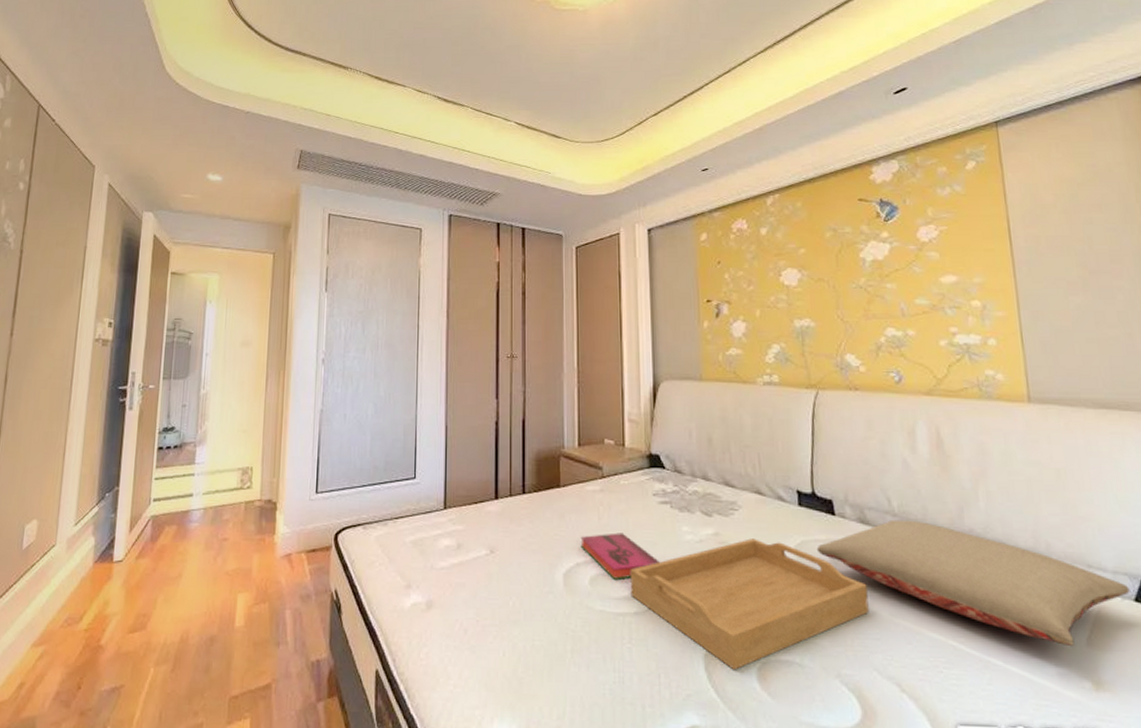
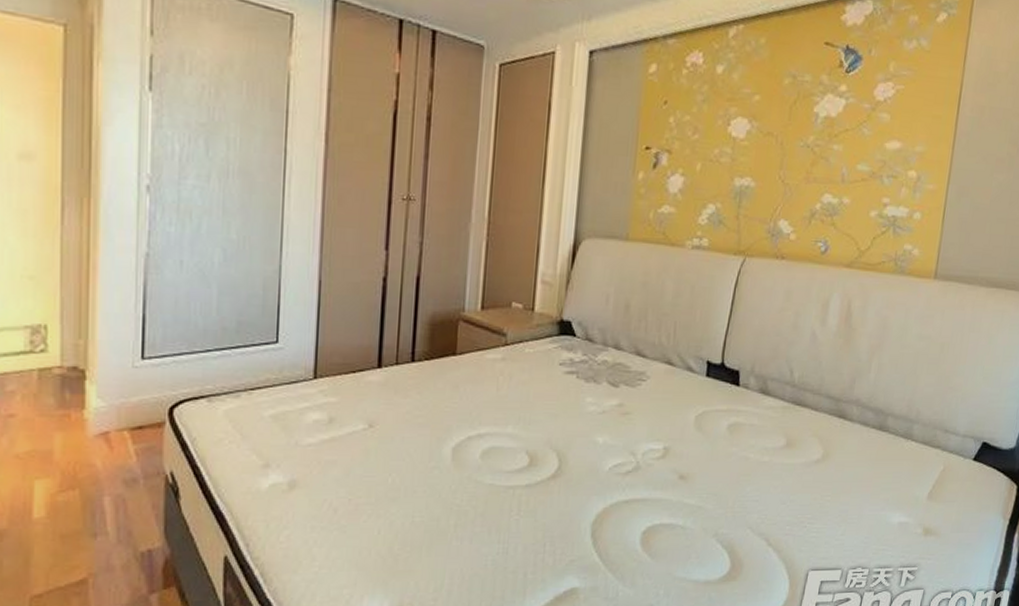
hardback book: present [580,532,661,579] -> none [474,404,560,452]
serving tray: present [630,538,869,670] -> none [524,409,757,535]
pillow: present [816,519,1130,646] -> none [716,390,972,499]

